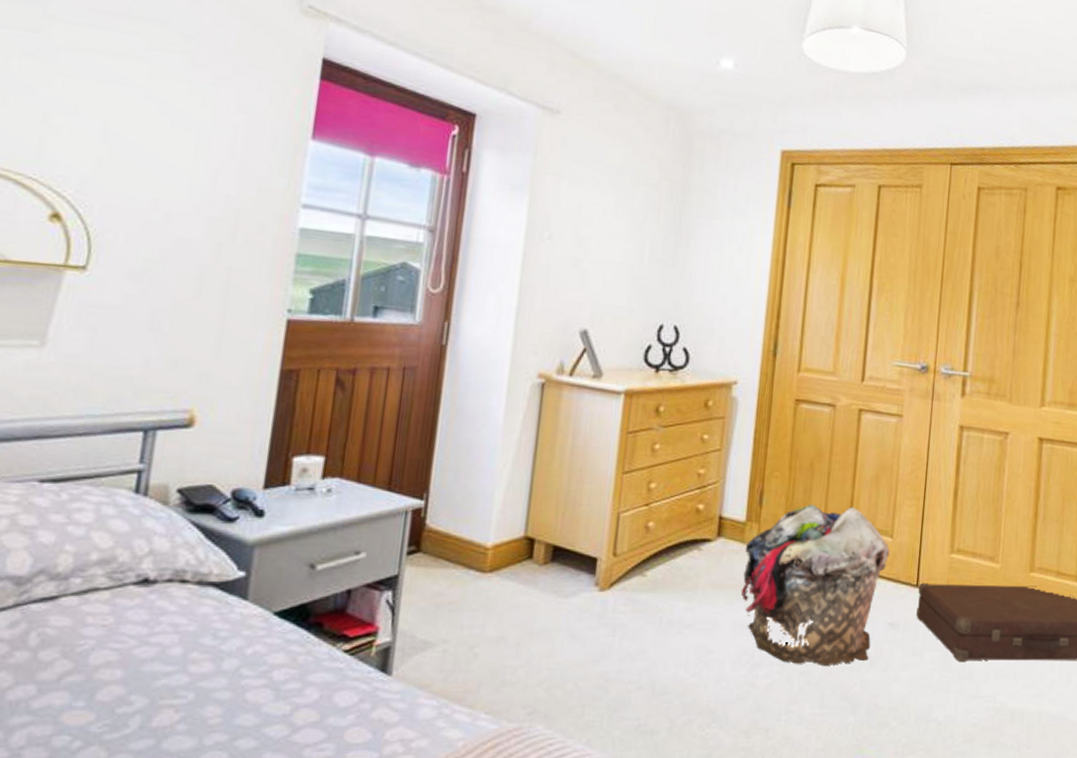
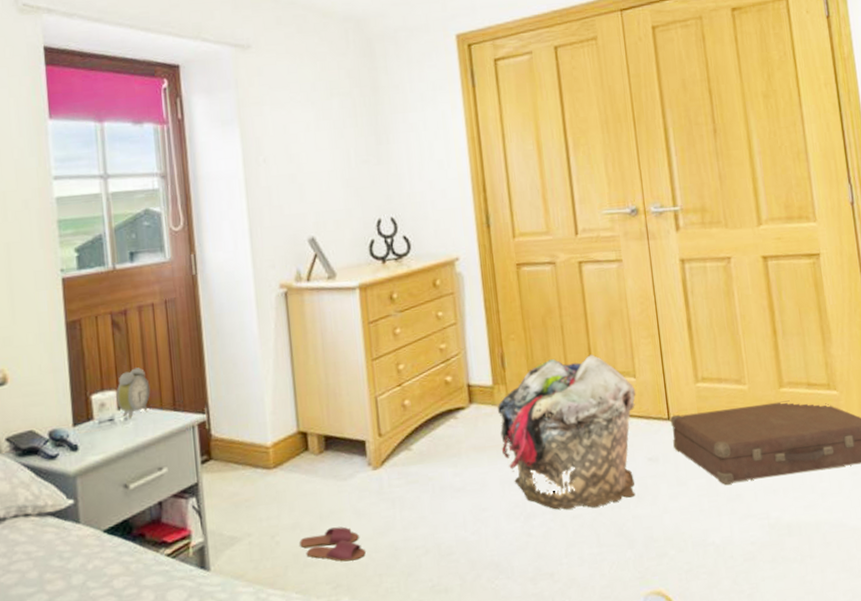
alarm clock: none [322,435,366,492] -> present [116,367,151,420]
slippers: none [501,647,573,686] -> present [299,526,366,561]

